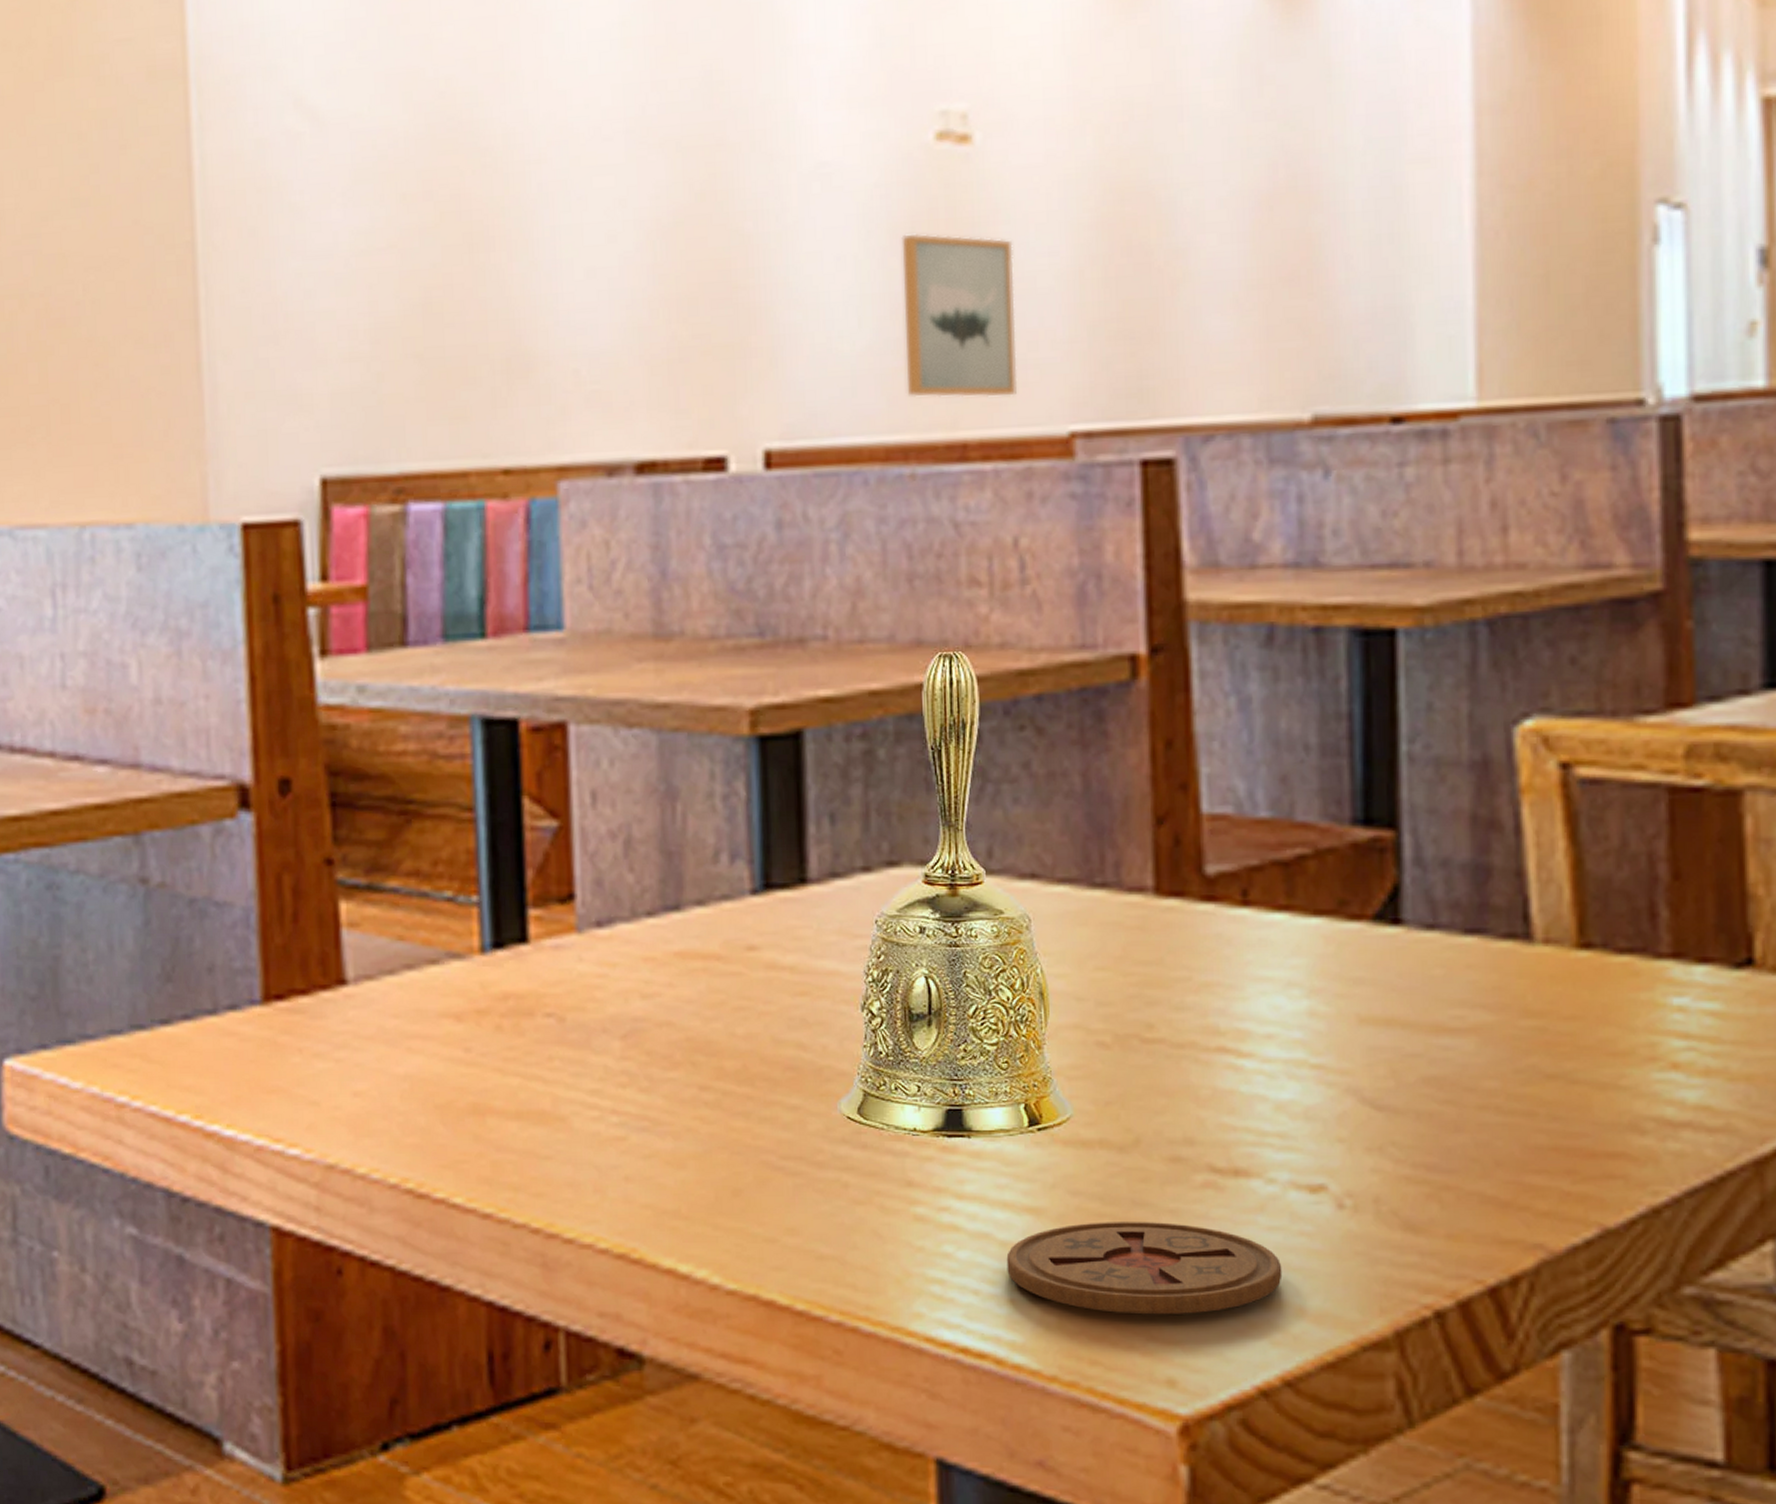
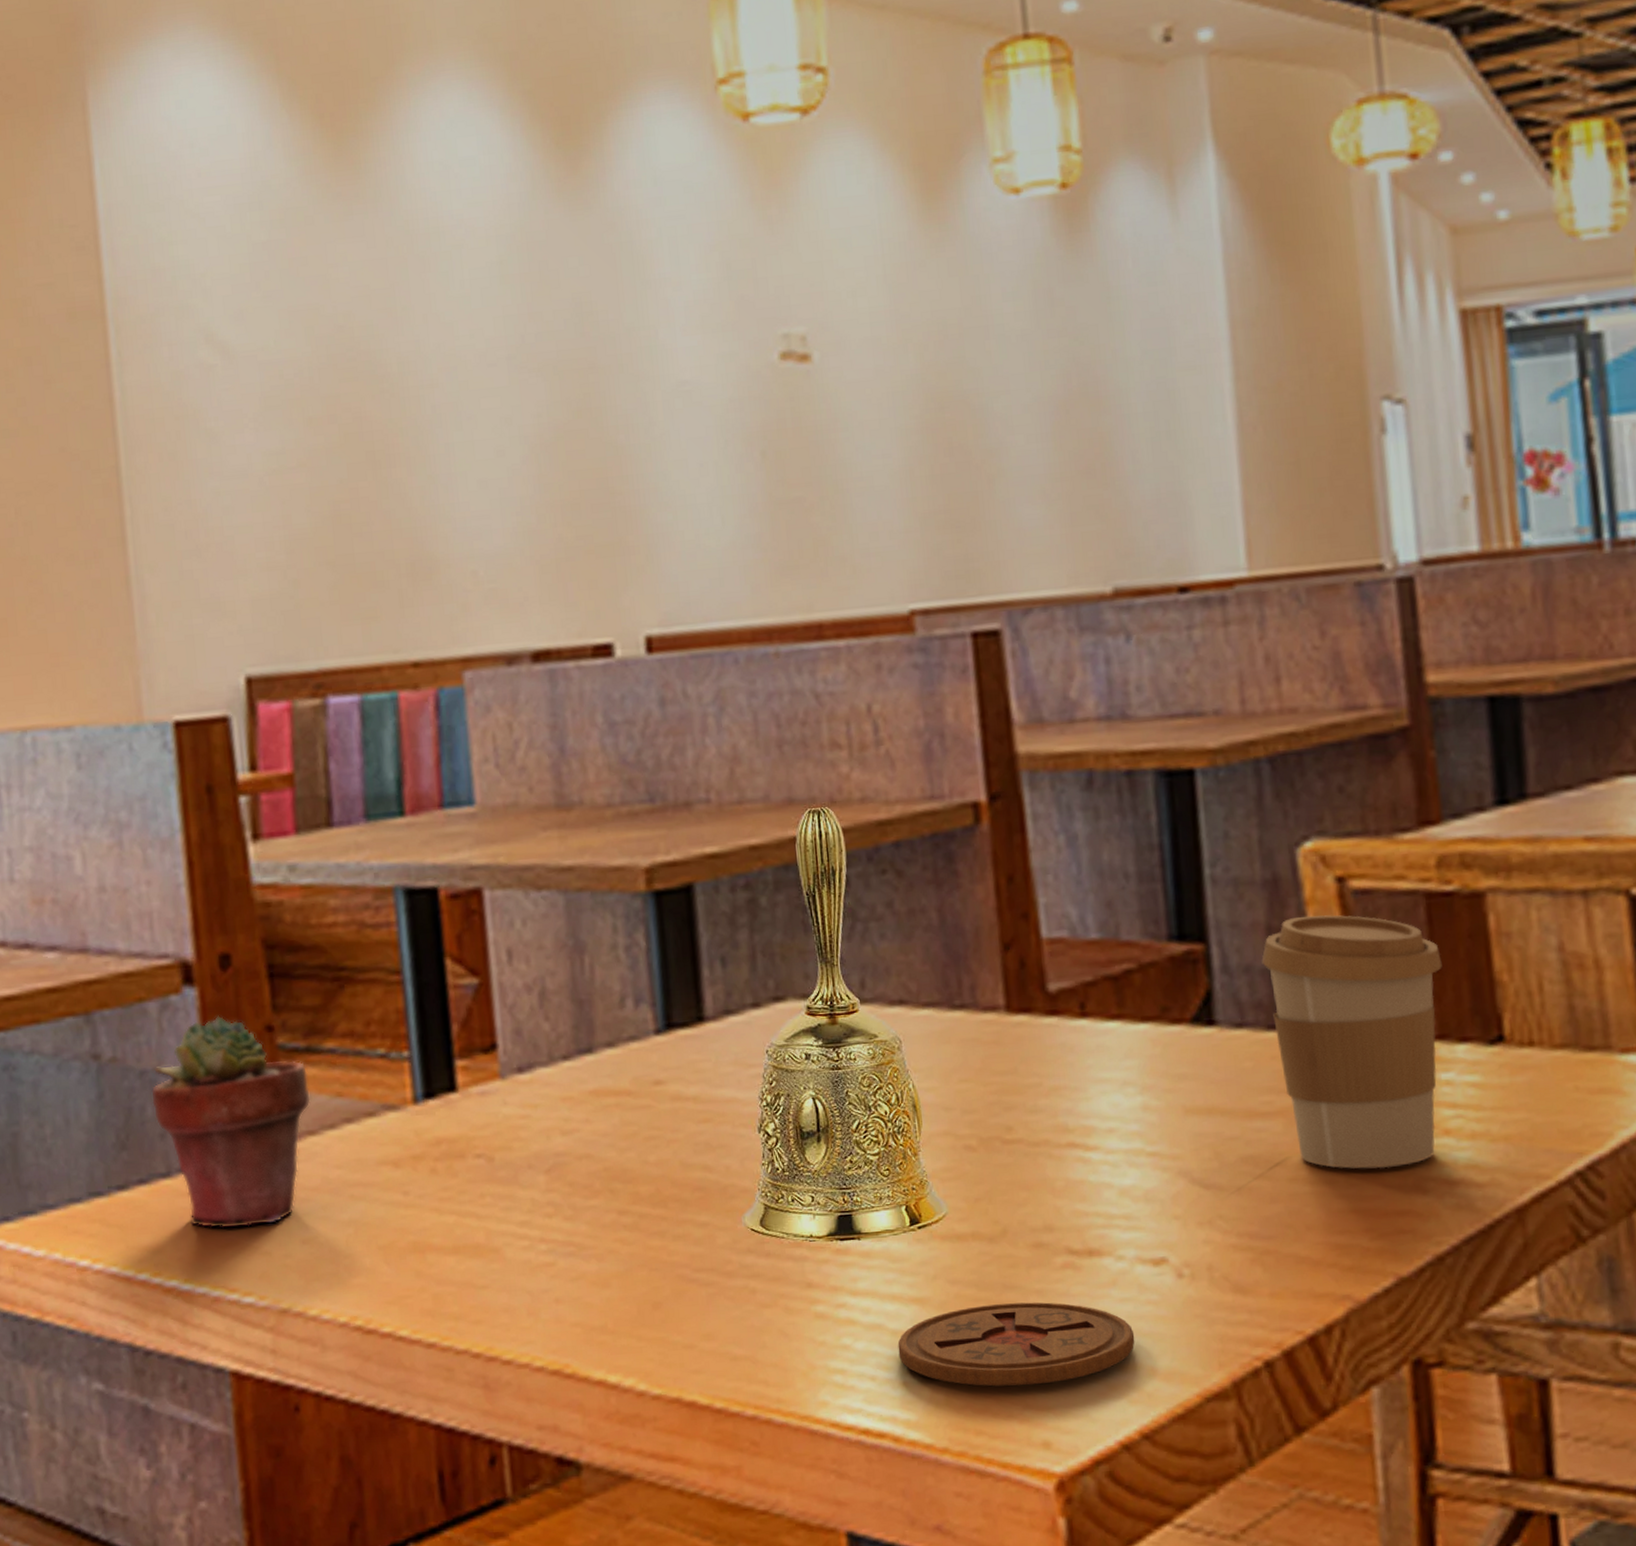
potted succulent: none [200,844,369,1073] -> present [151,1015,311,1229]
wall art: present [900,233,1018,398] -> none [754,441,863,585]
coffee cup: none [1462,805,1683,1103] -> present [1261,915,1442,1169]

